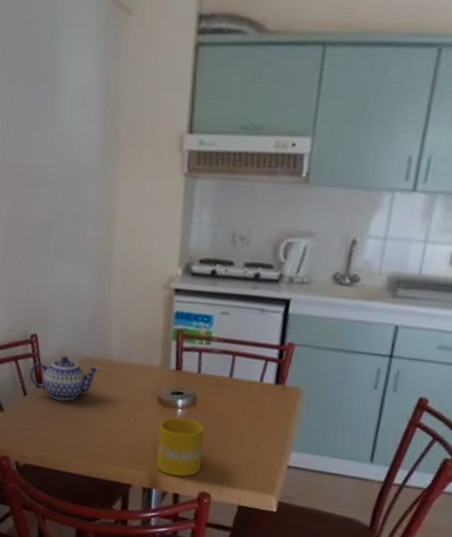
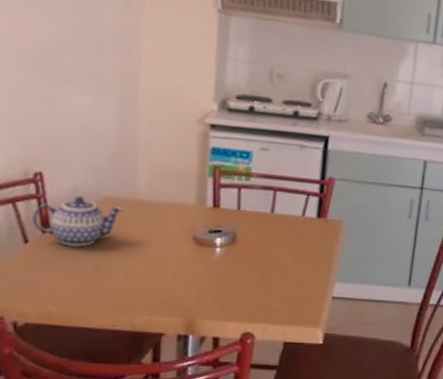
mug: present [156,417,204,477] -> none [193,256,246,319]

